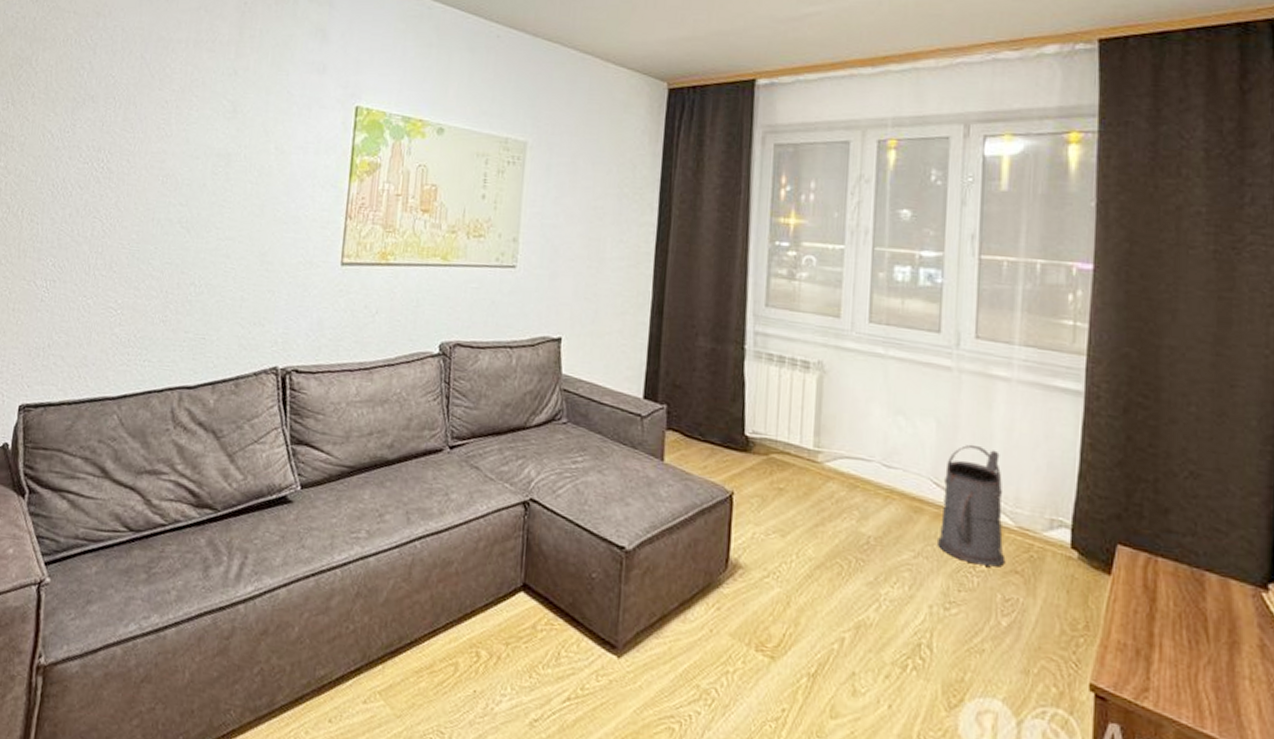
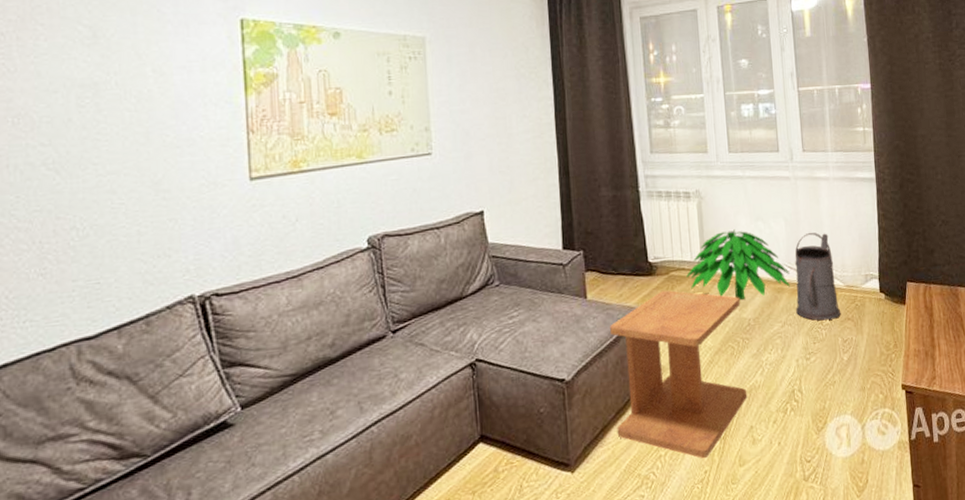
side table: none [677,473,859,694] -> present [610,290,748,459]
indoor plant: none [791,418,935,511] -> present [686,229,791,300]

